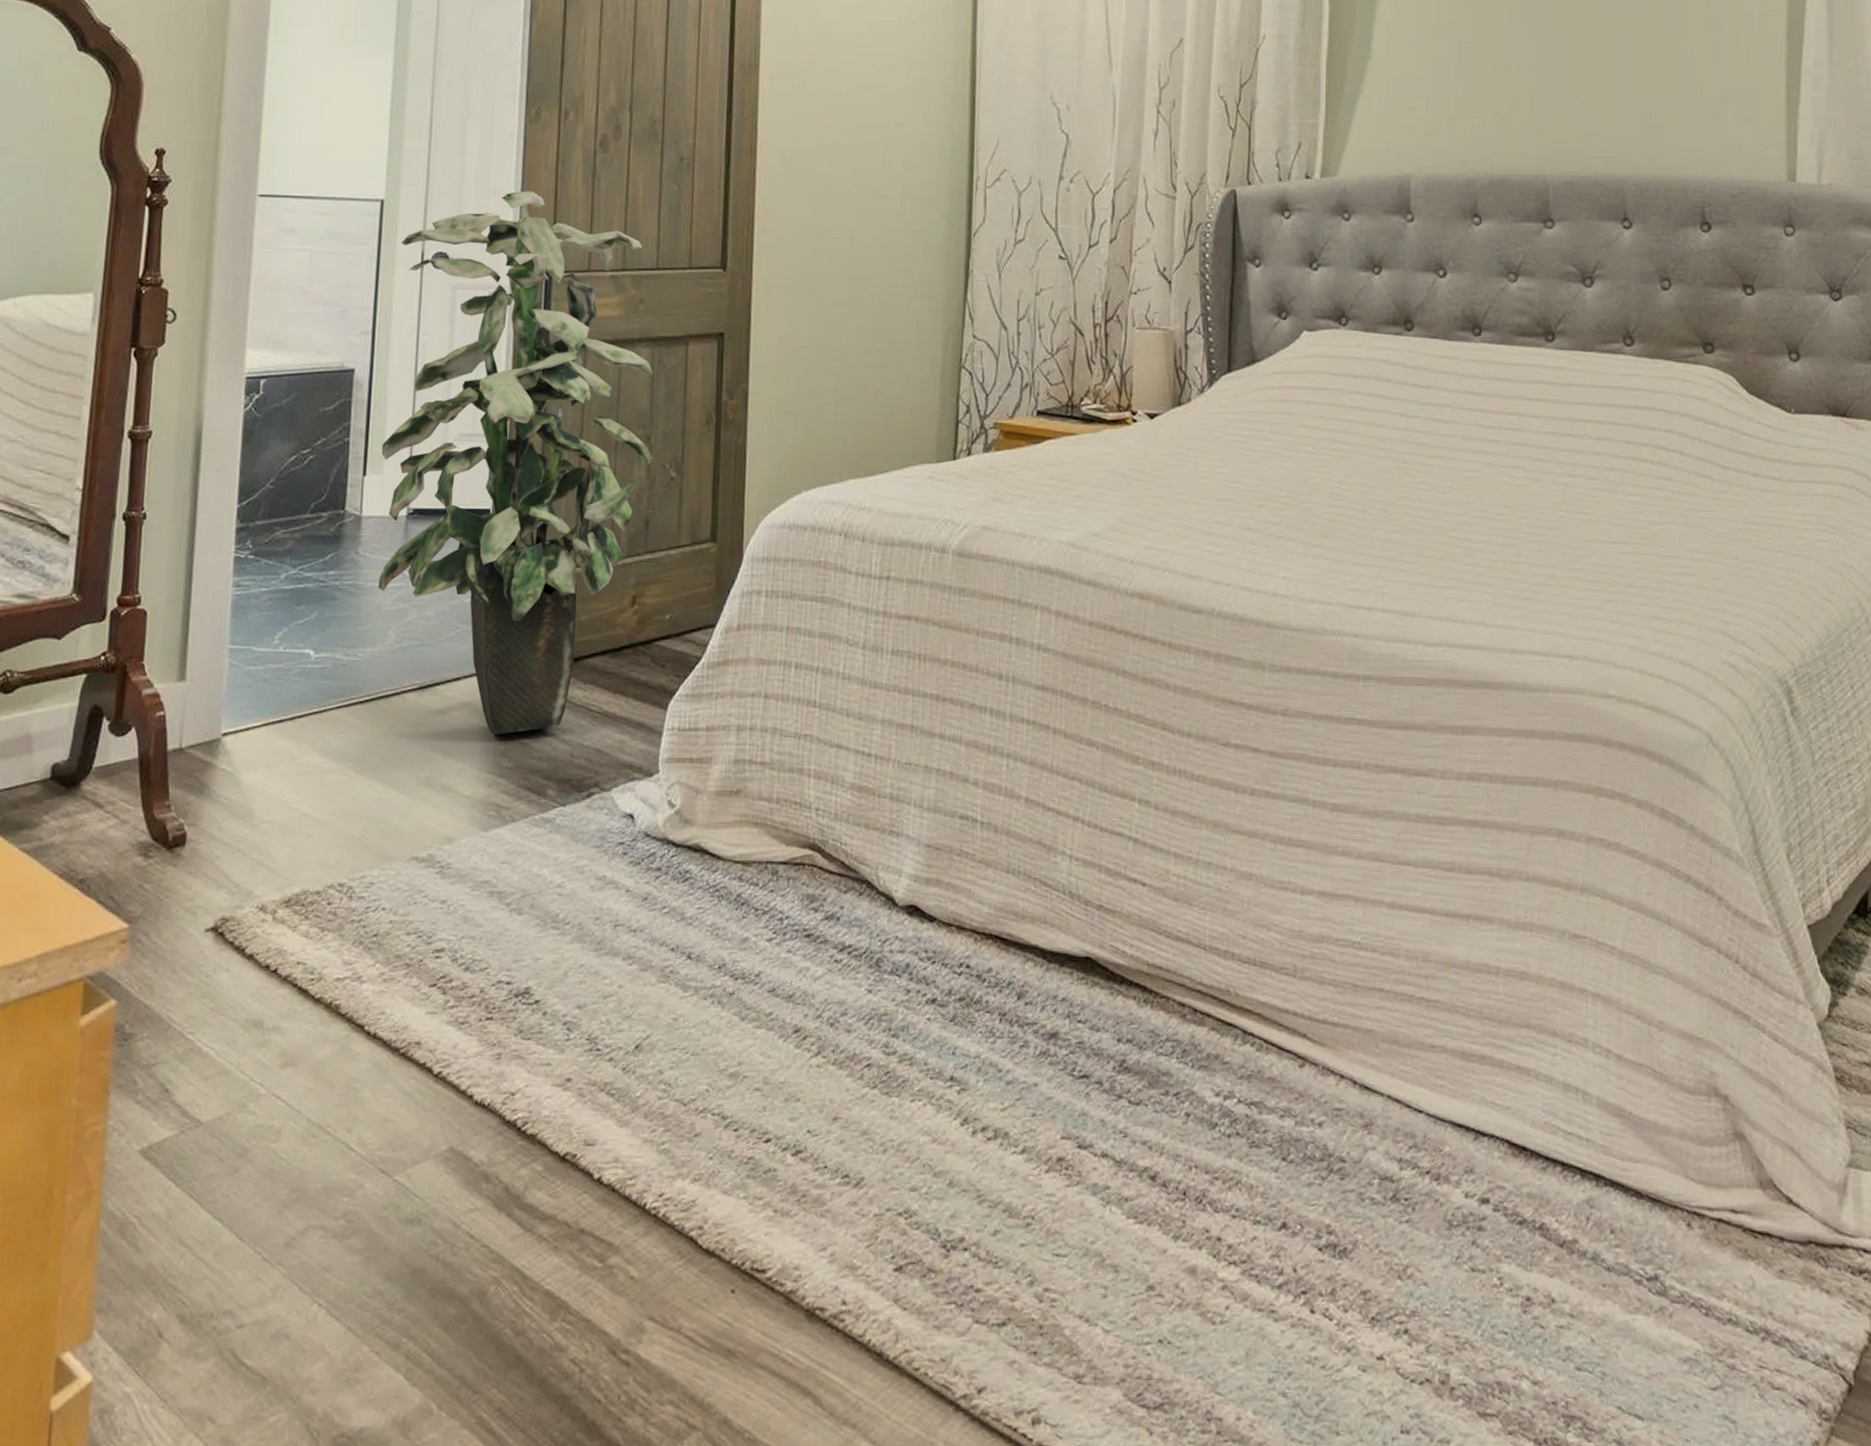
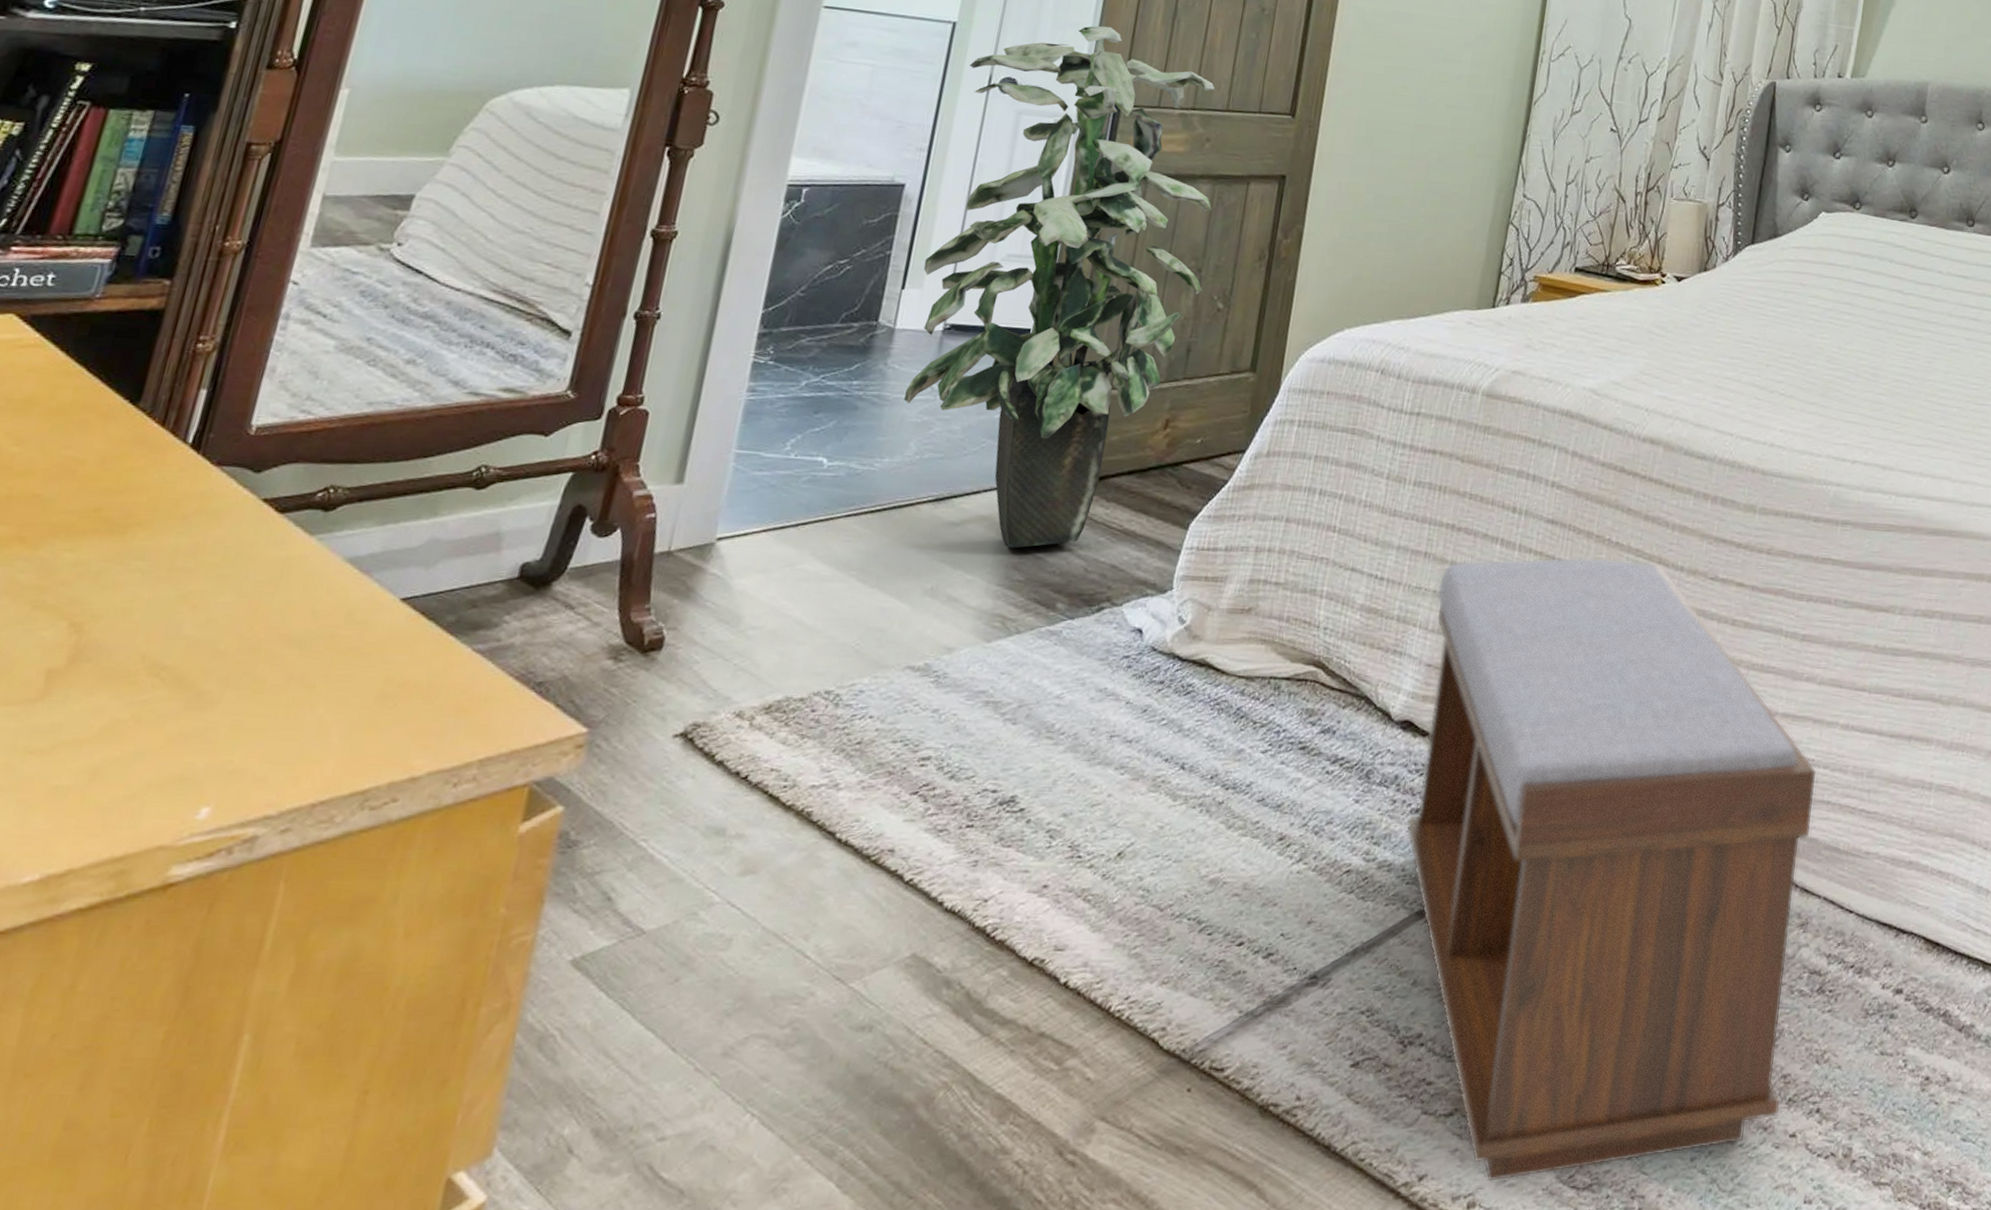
bench: none [923,725,1365,1398] -> present [1405,557,1817,1183]

